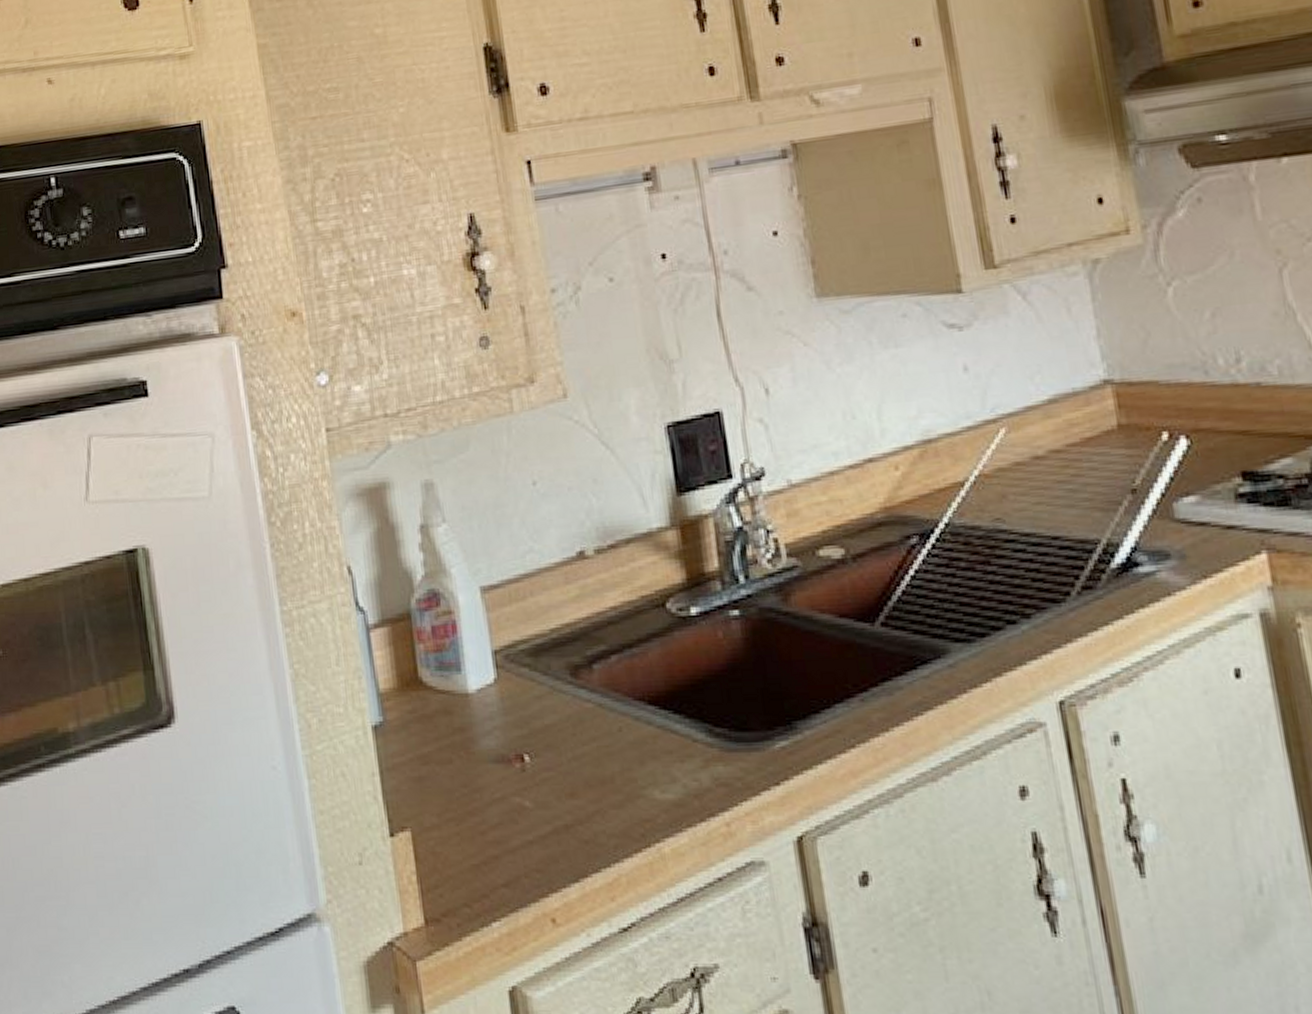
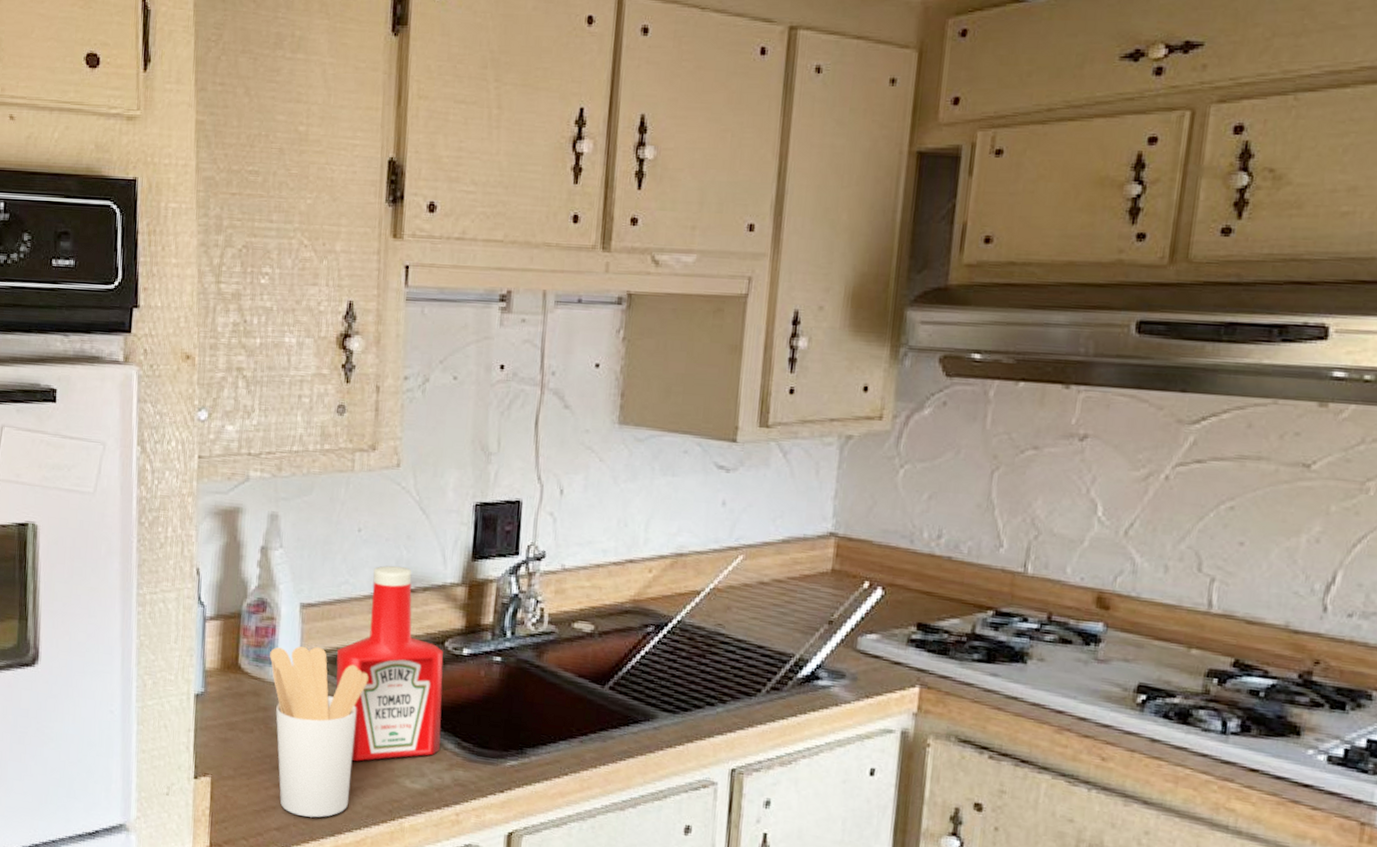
utensil holder: none [455,637,589,862] -> present [270,646,369,818]
ketchup bottle: none [535,518,688,777] -> present [336,565,444,762]

